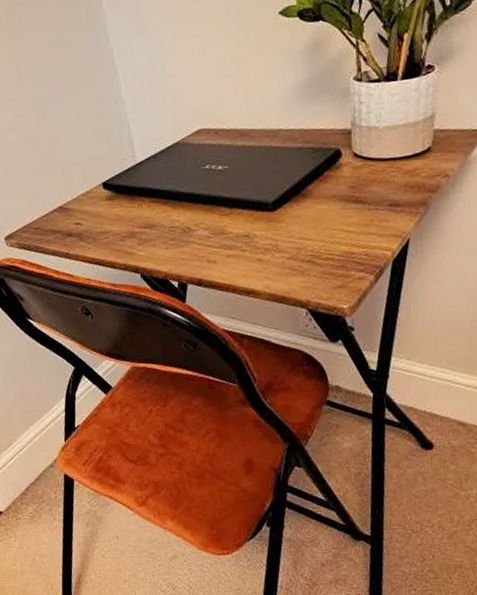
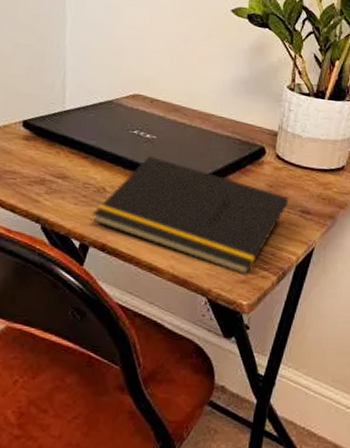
notepad: none [184,186,375,280] -> present [93,156,289,275]

